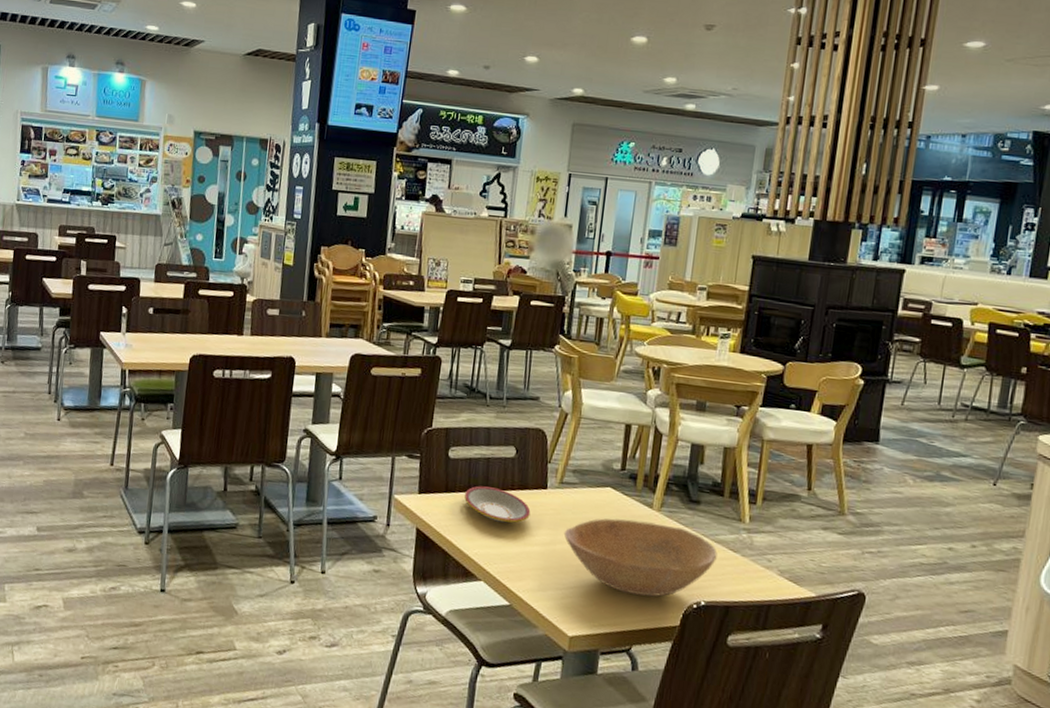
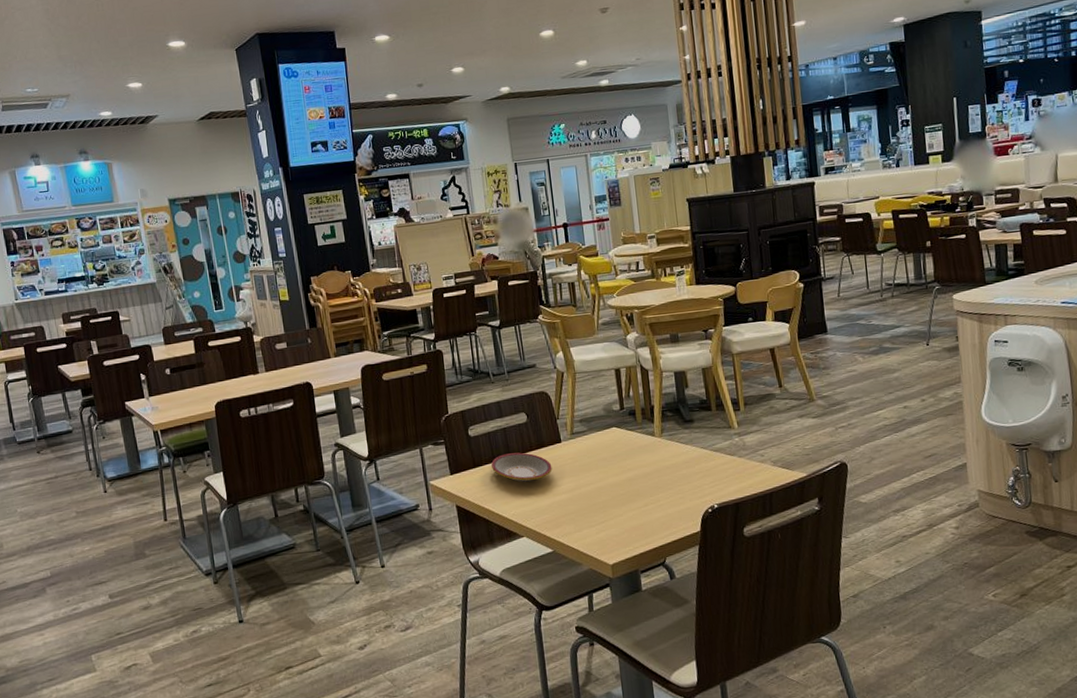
bowl: present [563,518,718,597] -> none [584,446,719,515]

